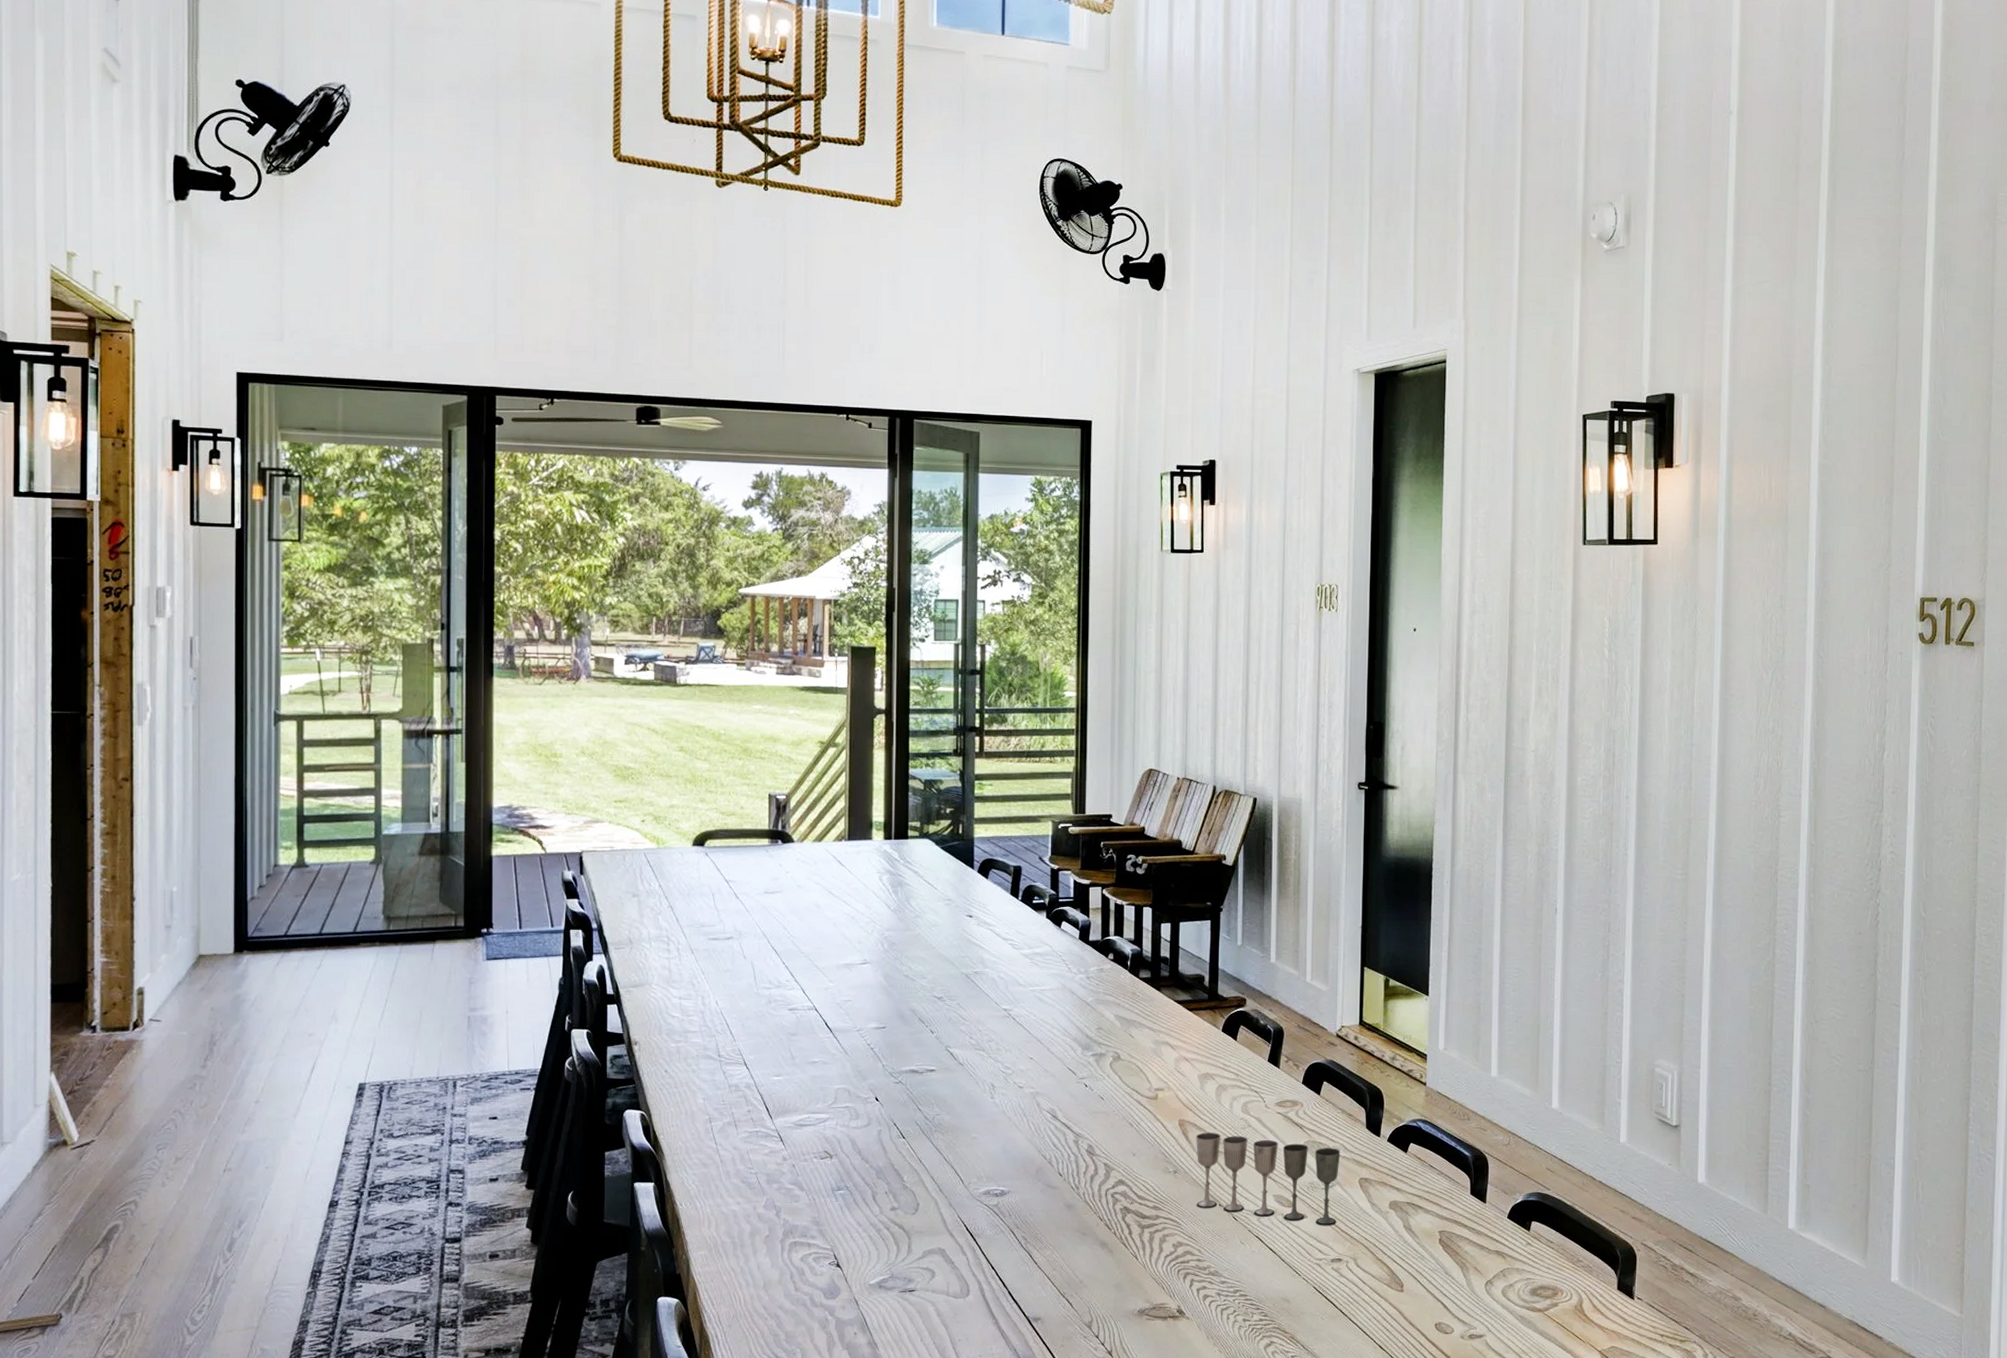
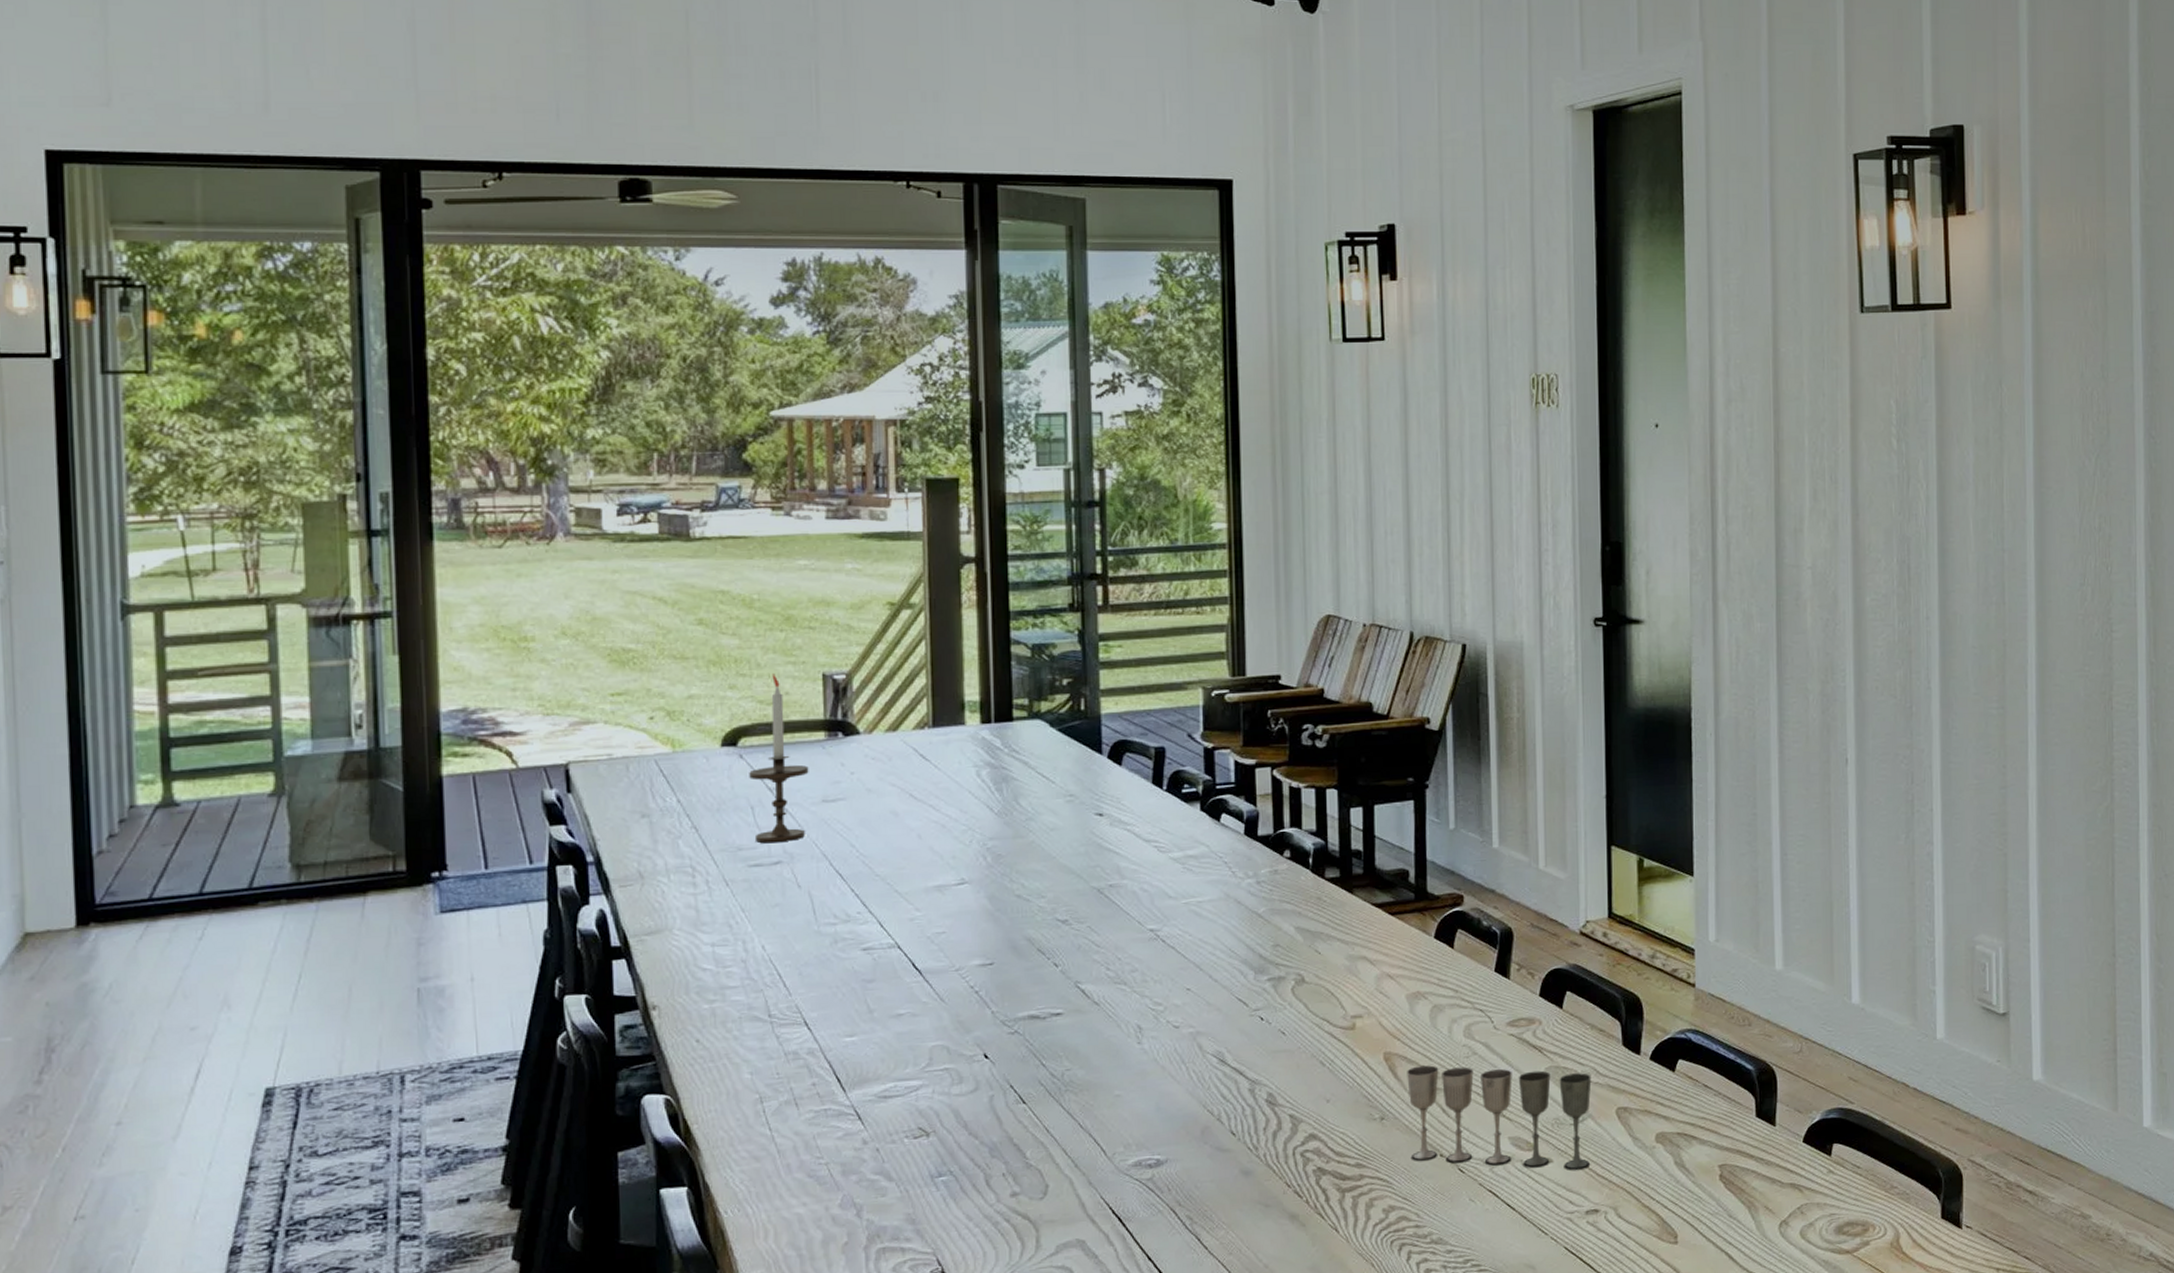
candlestick: none [712,792,756,923] -> present [749,674,809,844]

